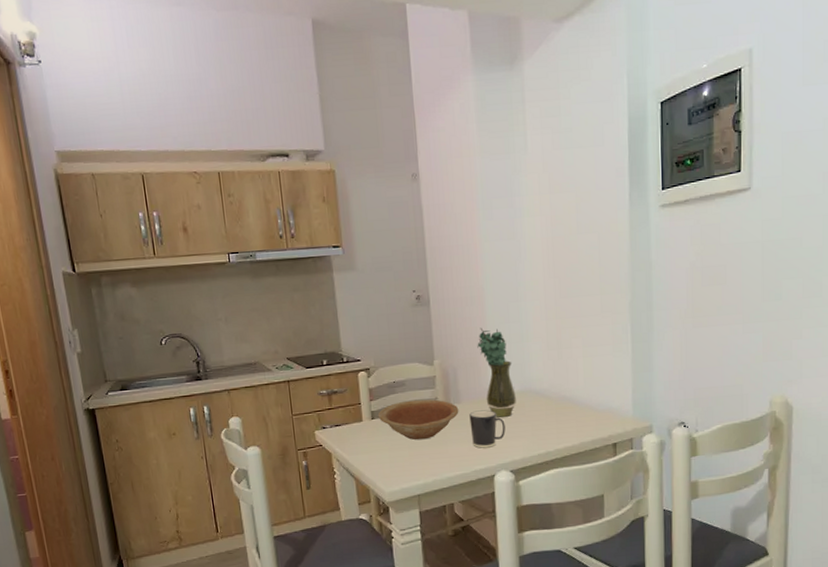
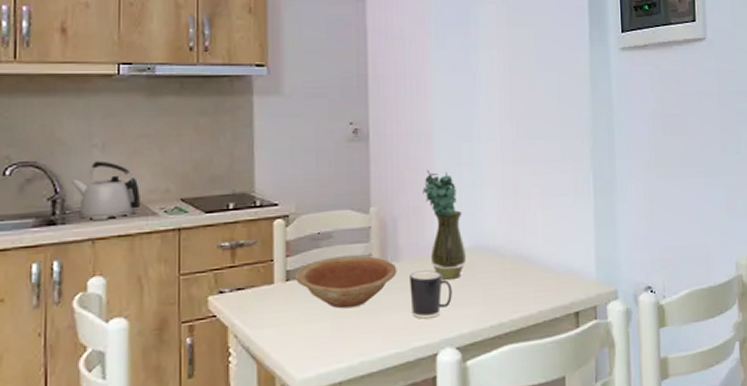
kettle: none [208,331,259,376] -> present [72,160,141,220]

